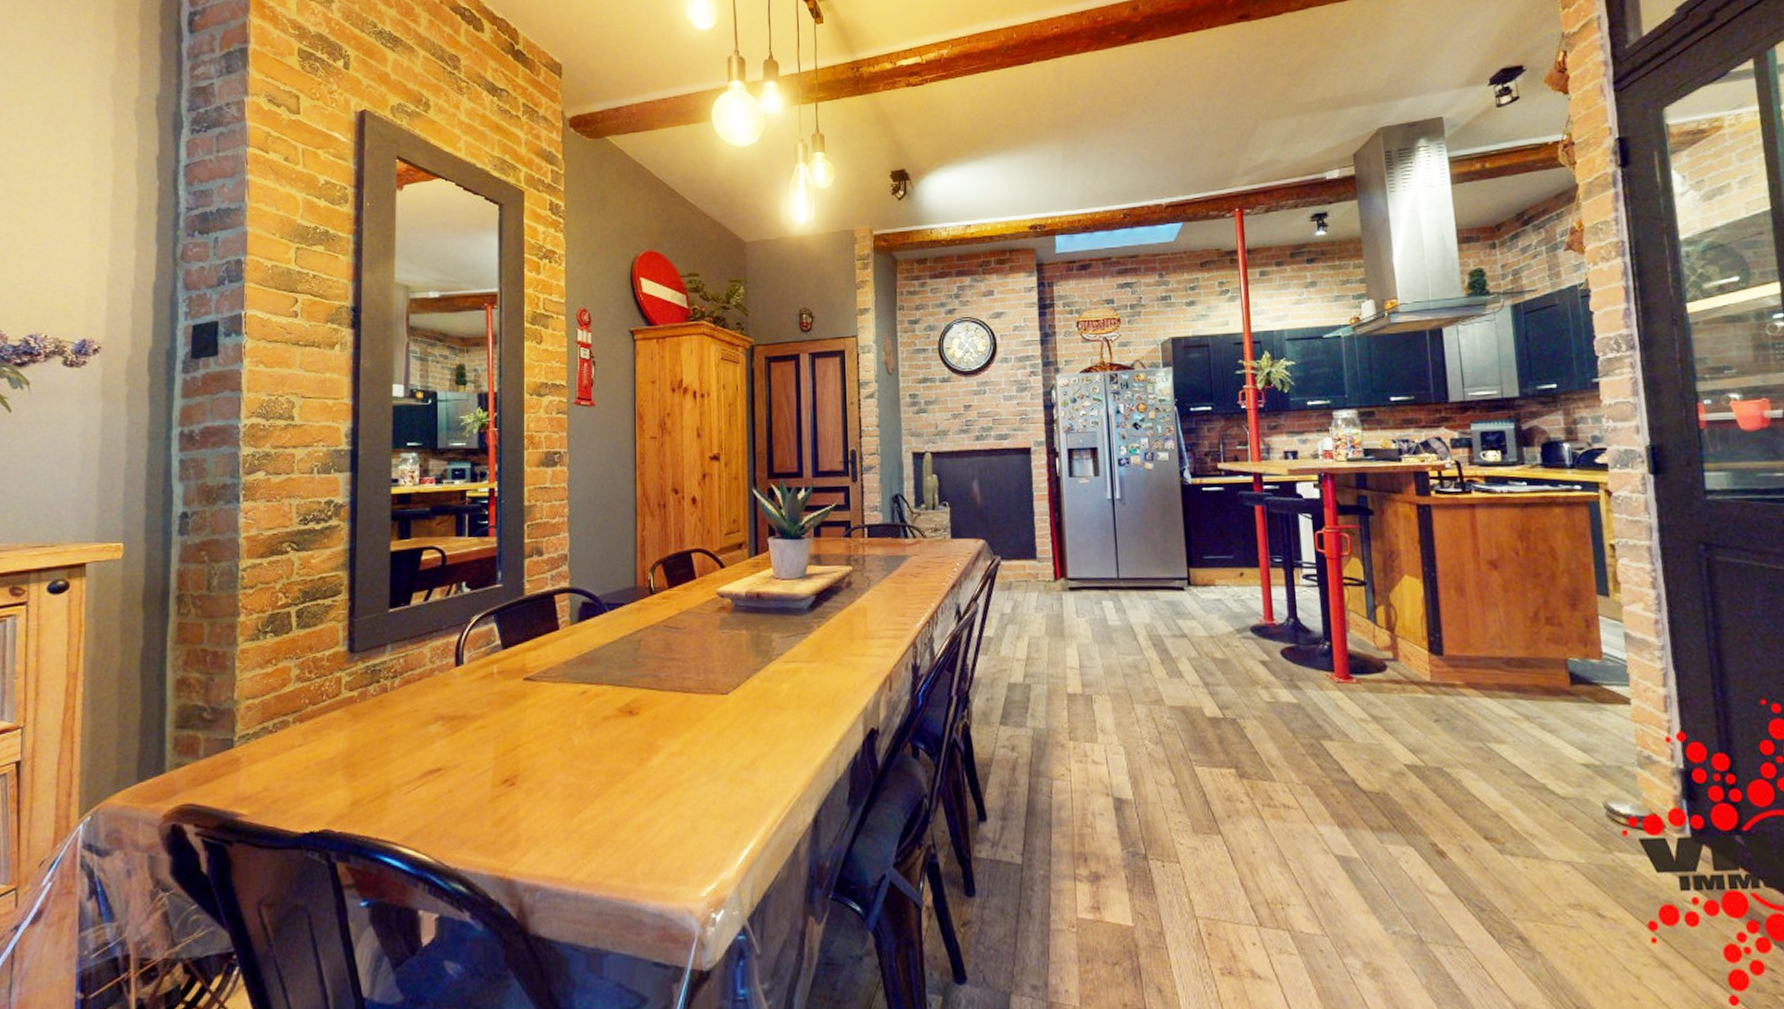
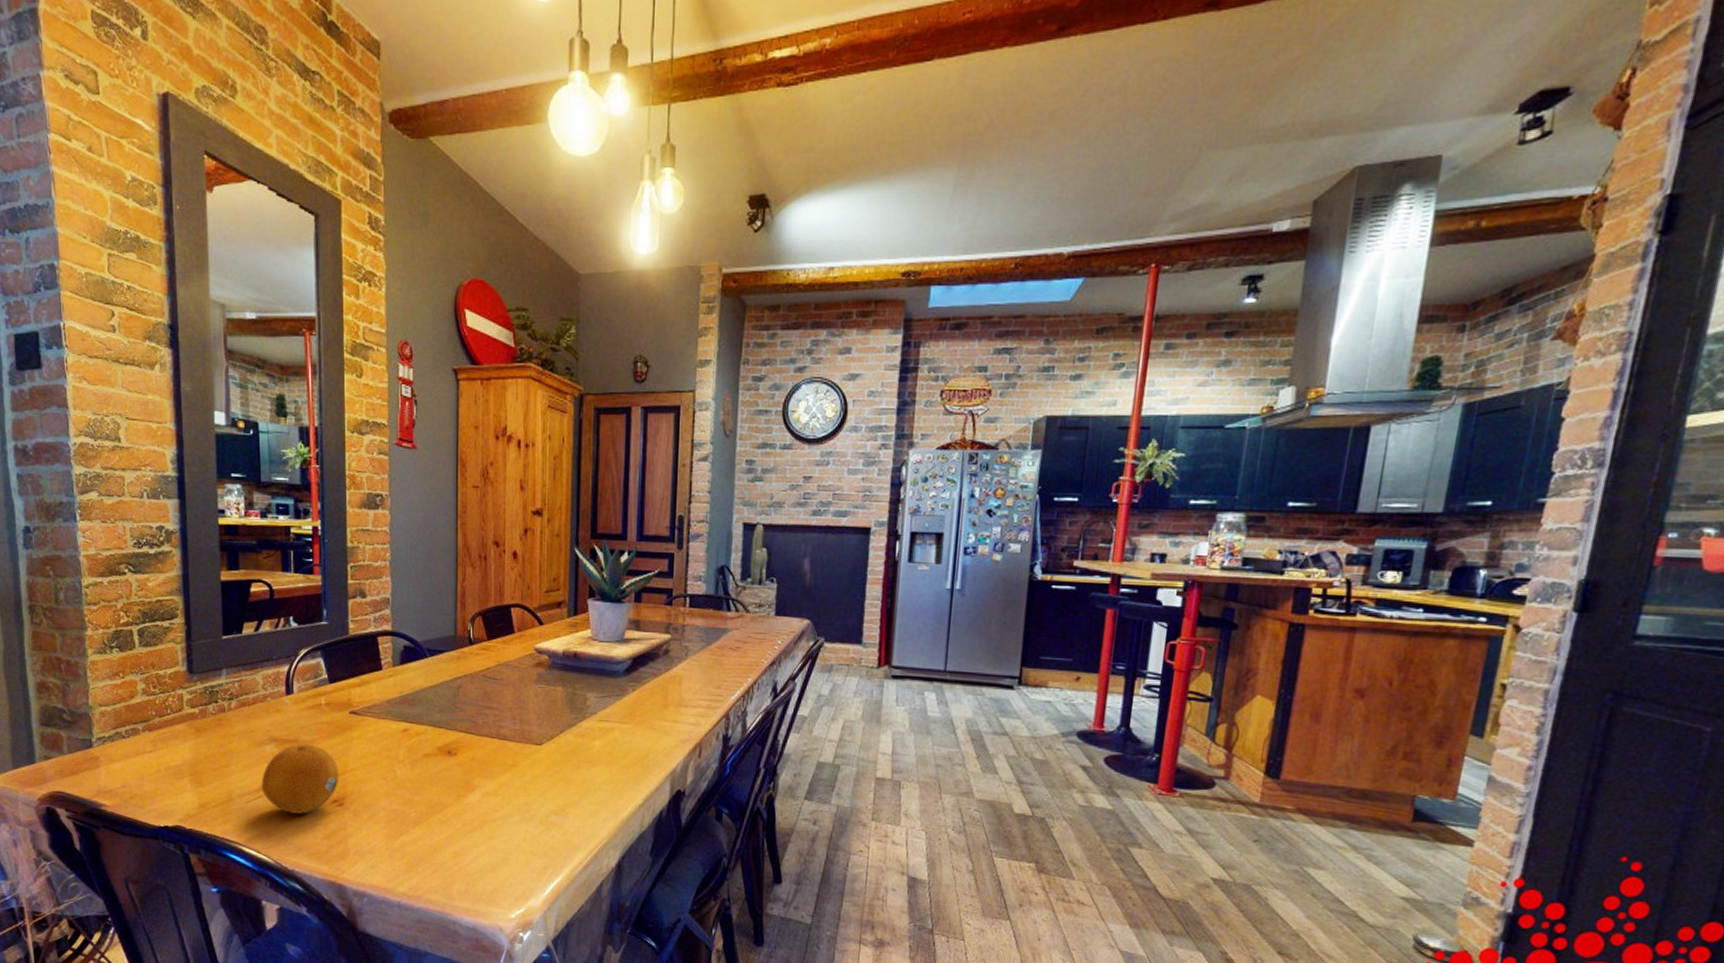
fruit: none [424,718,511,801] -> present [261,744,339,814]

